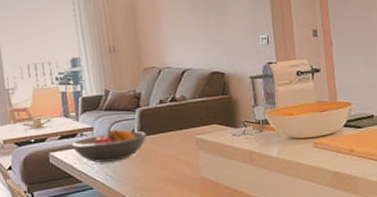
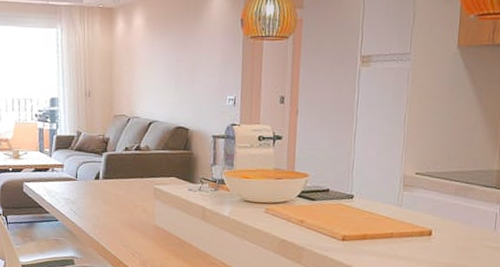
fruit bowl: present [71,129,147,163] -> none [43,168,111,199]

